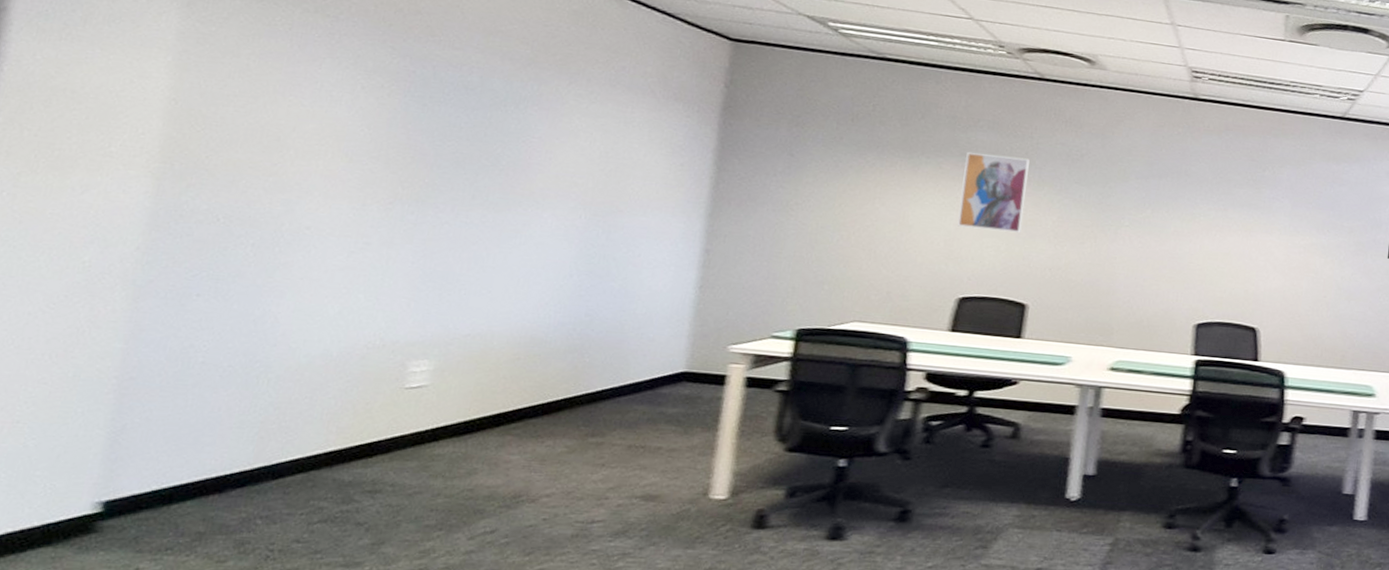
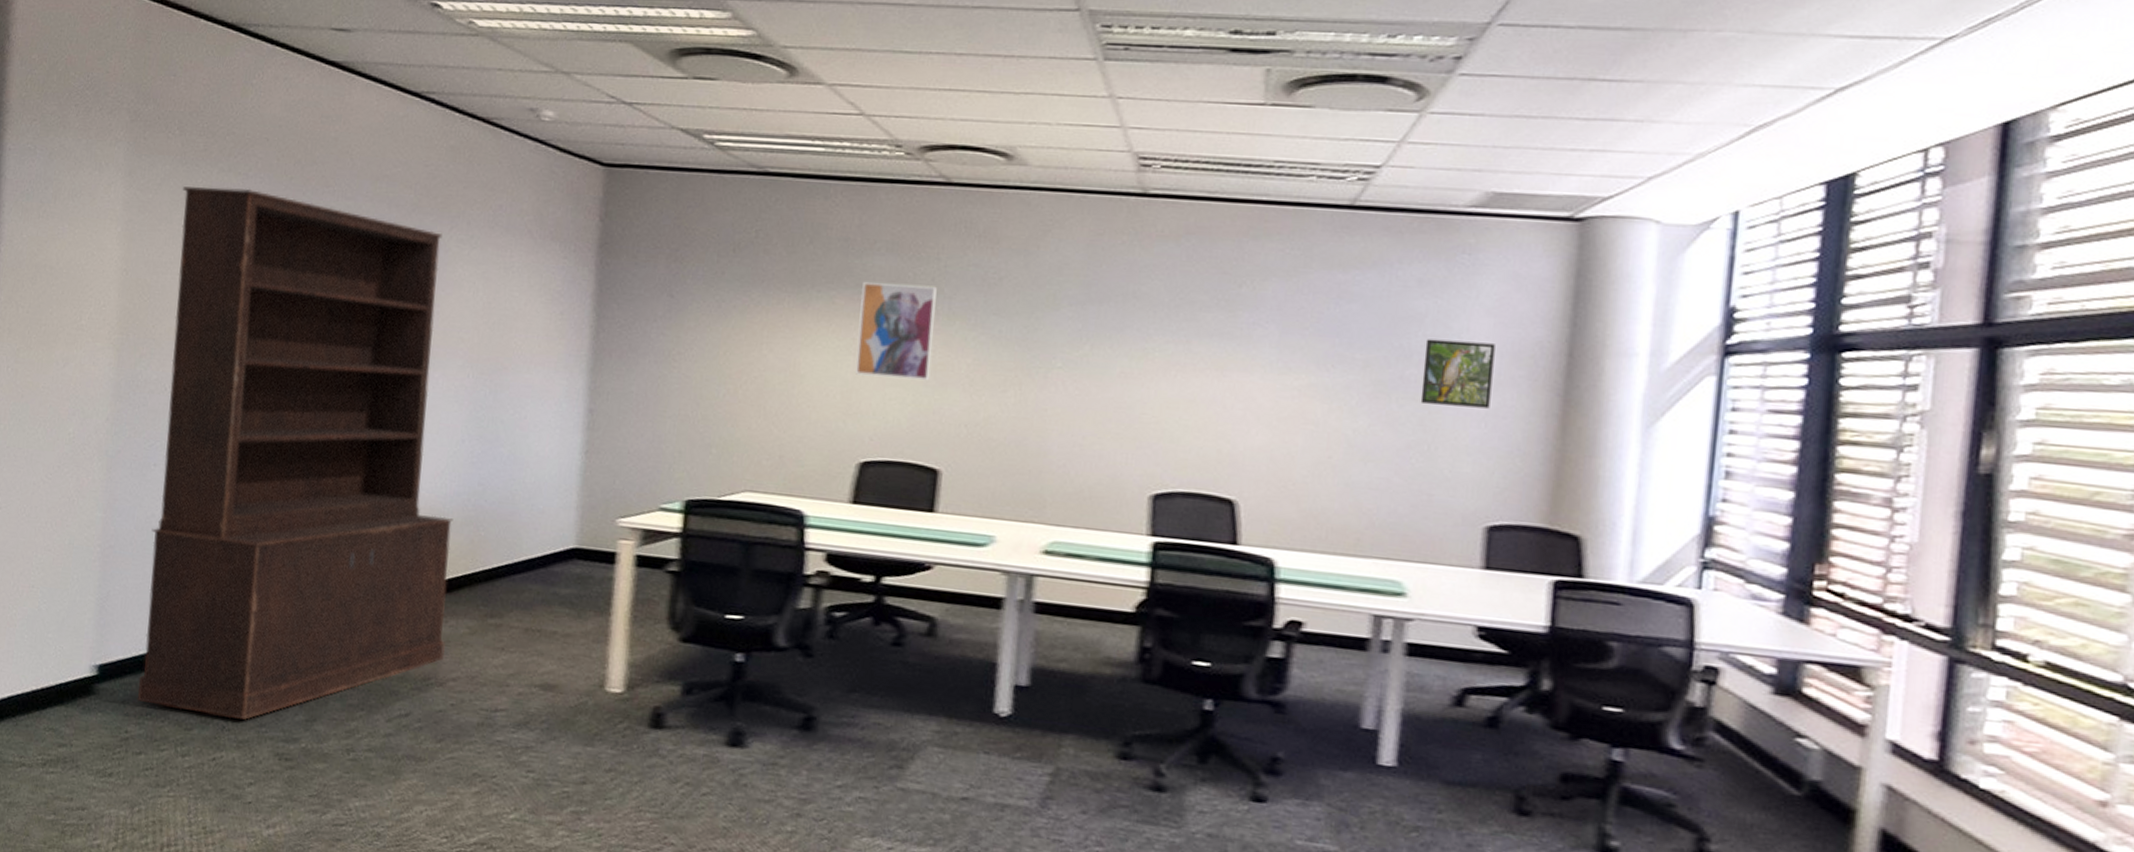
bookcase: none [154,23,560,548] -> present [137,186,453,720]

